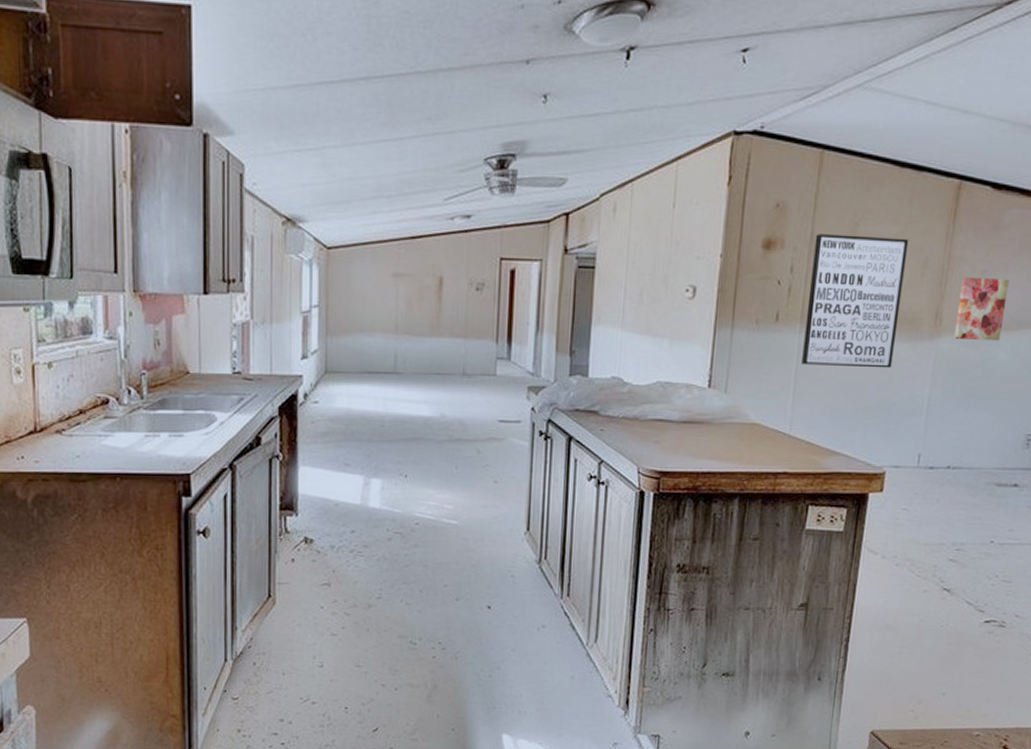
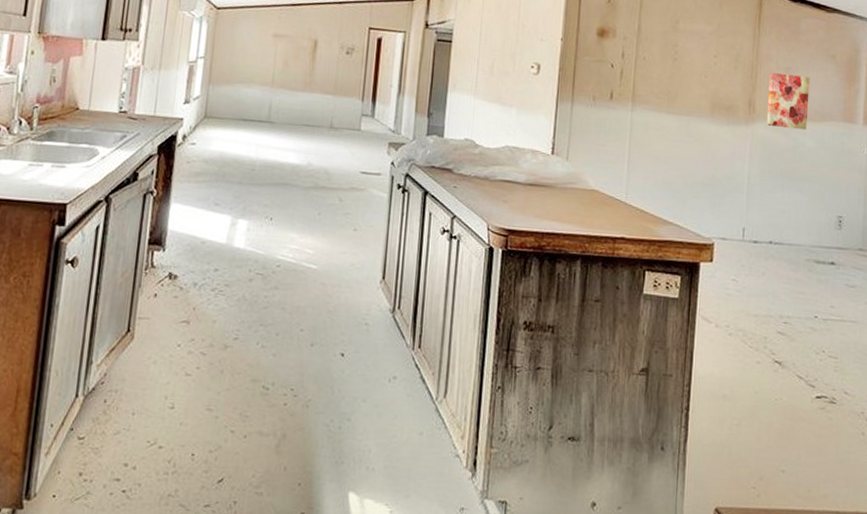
wall art: present [802,234,909,369] -> none [634,27,722,148]

